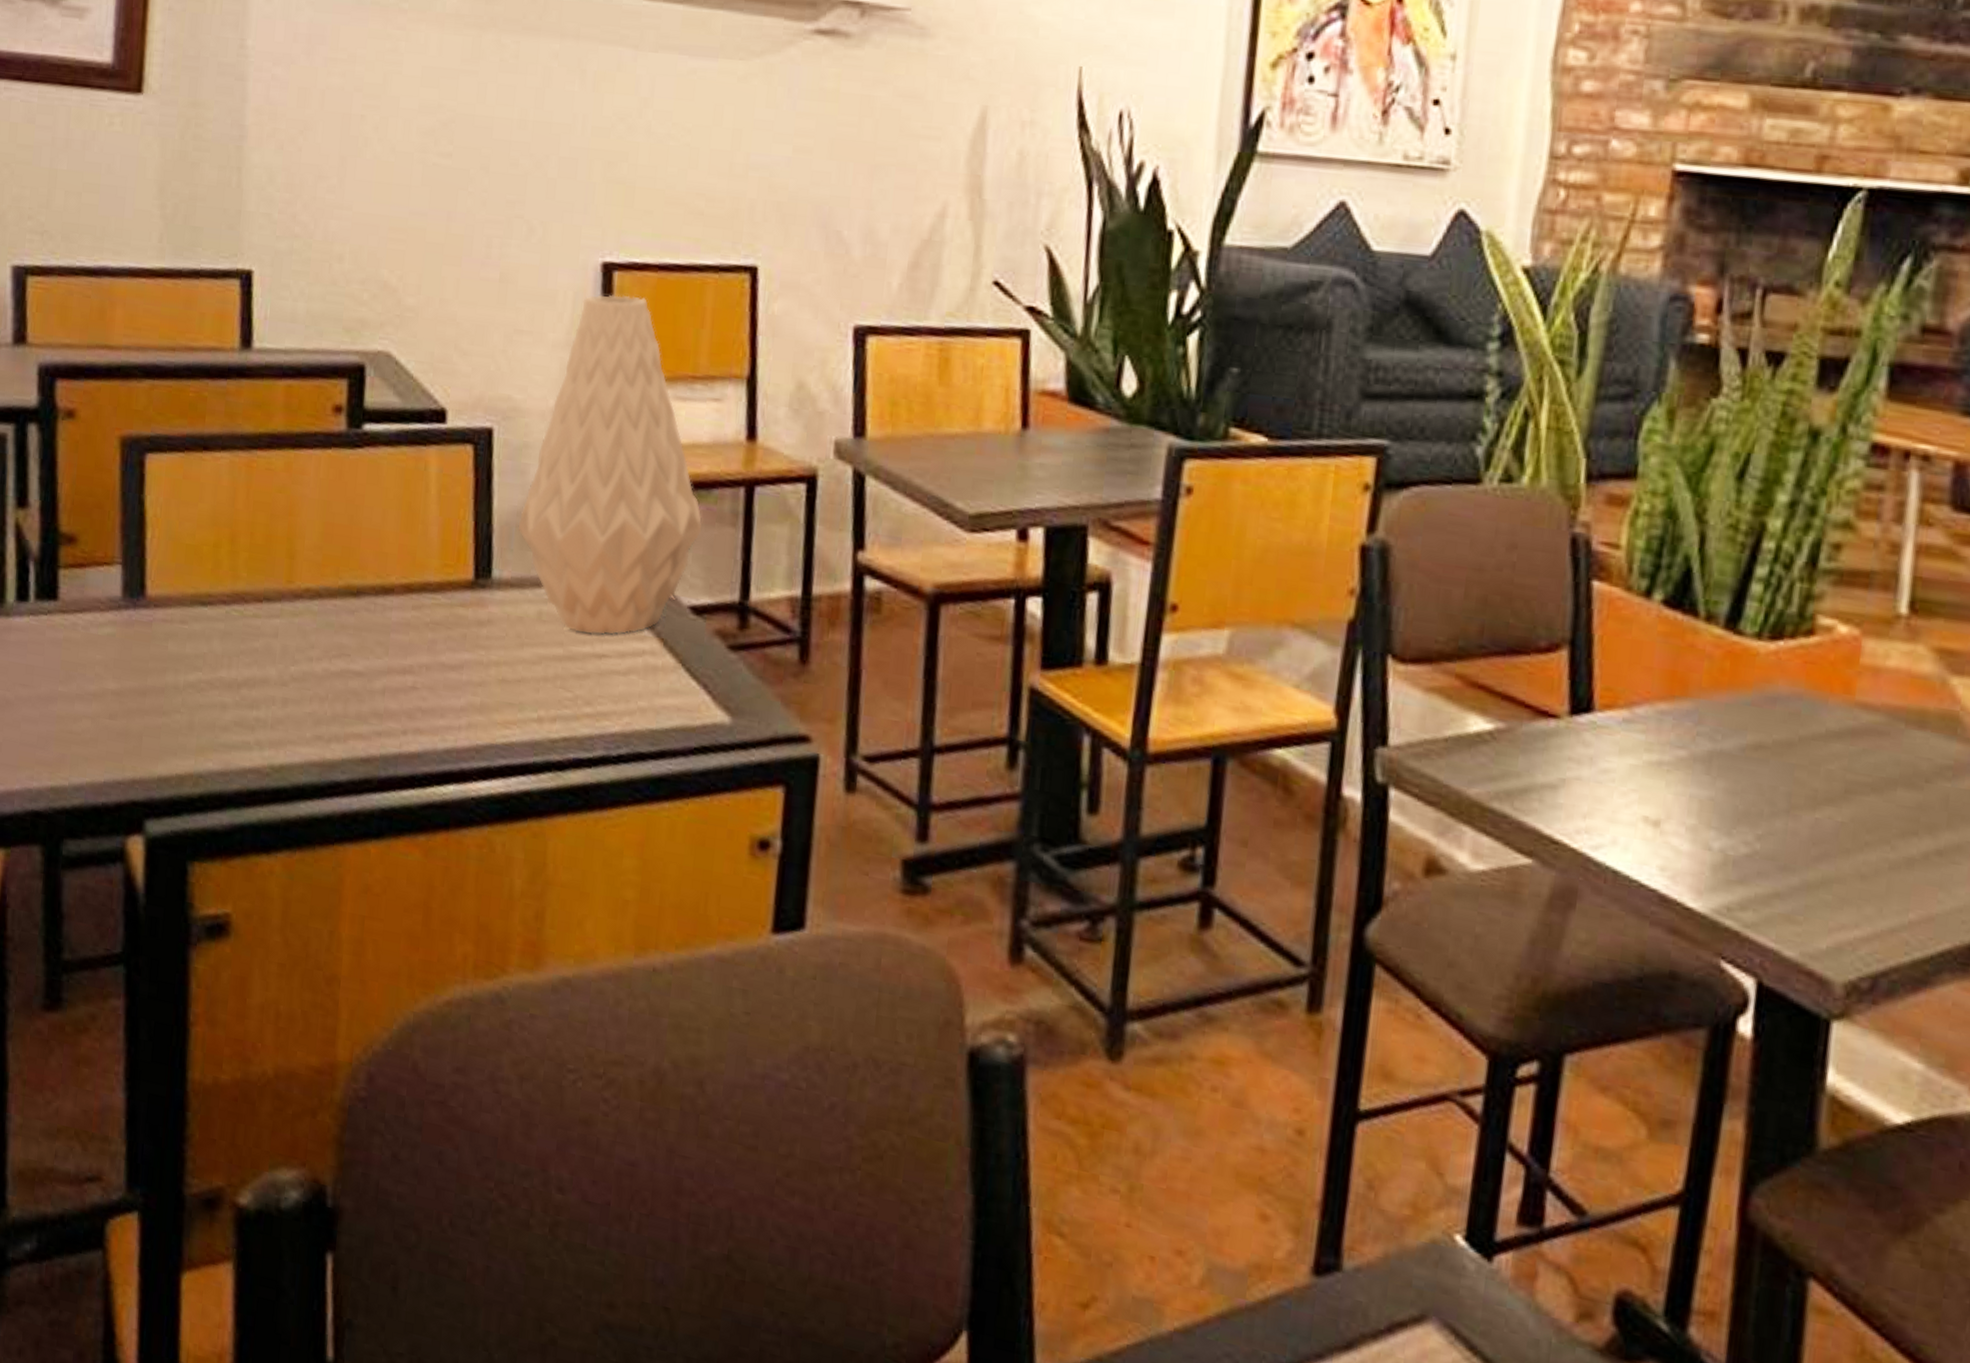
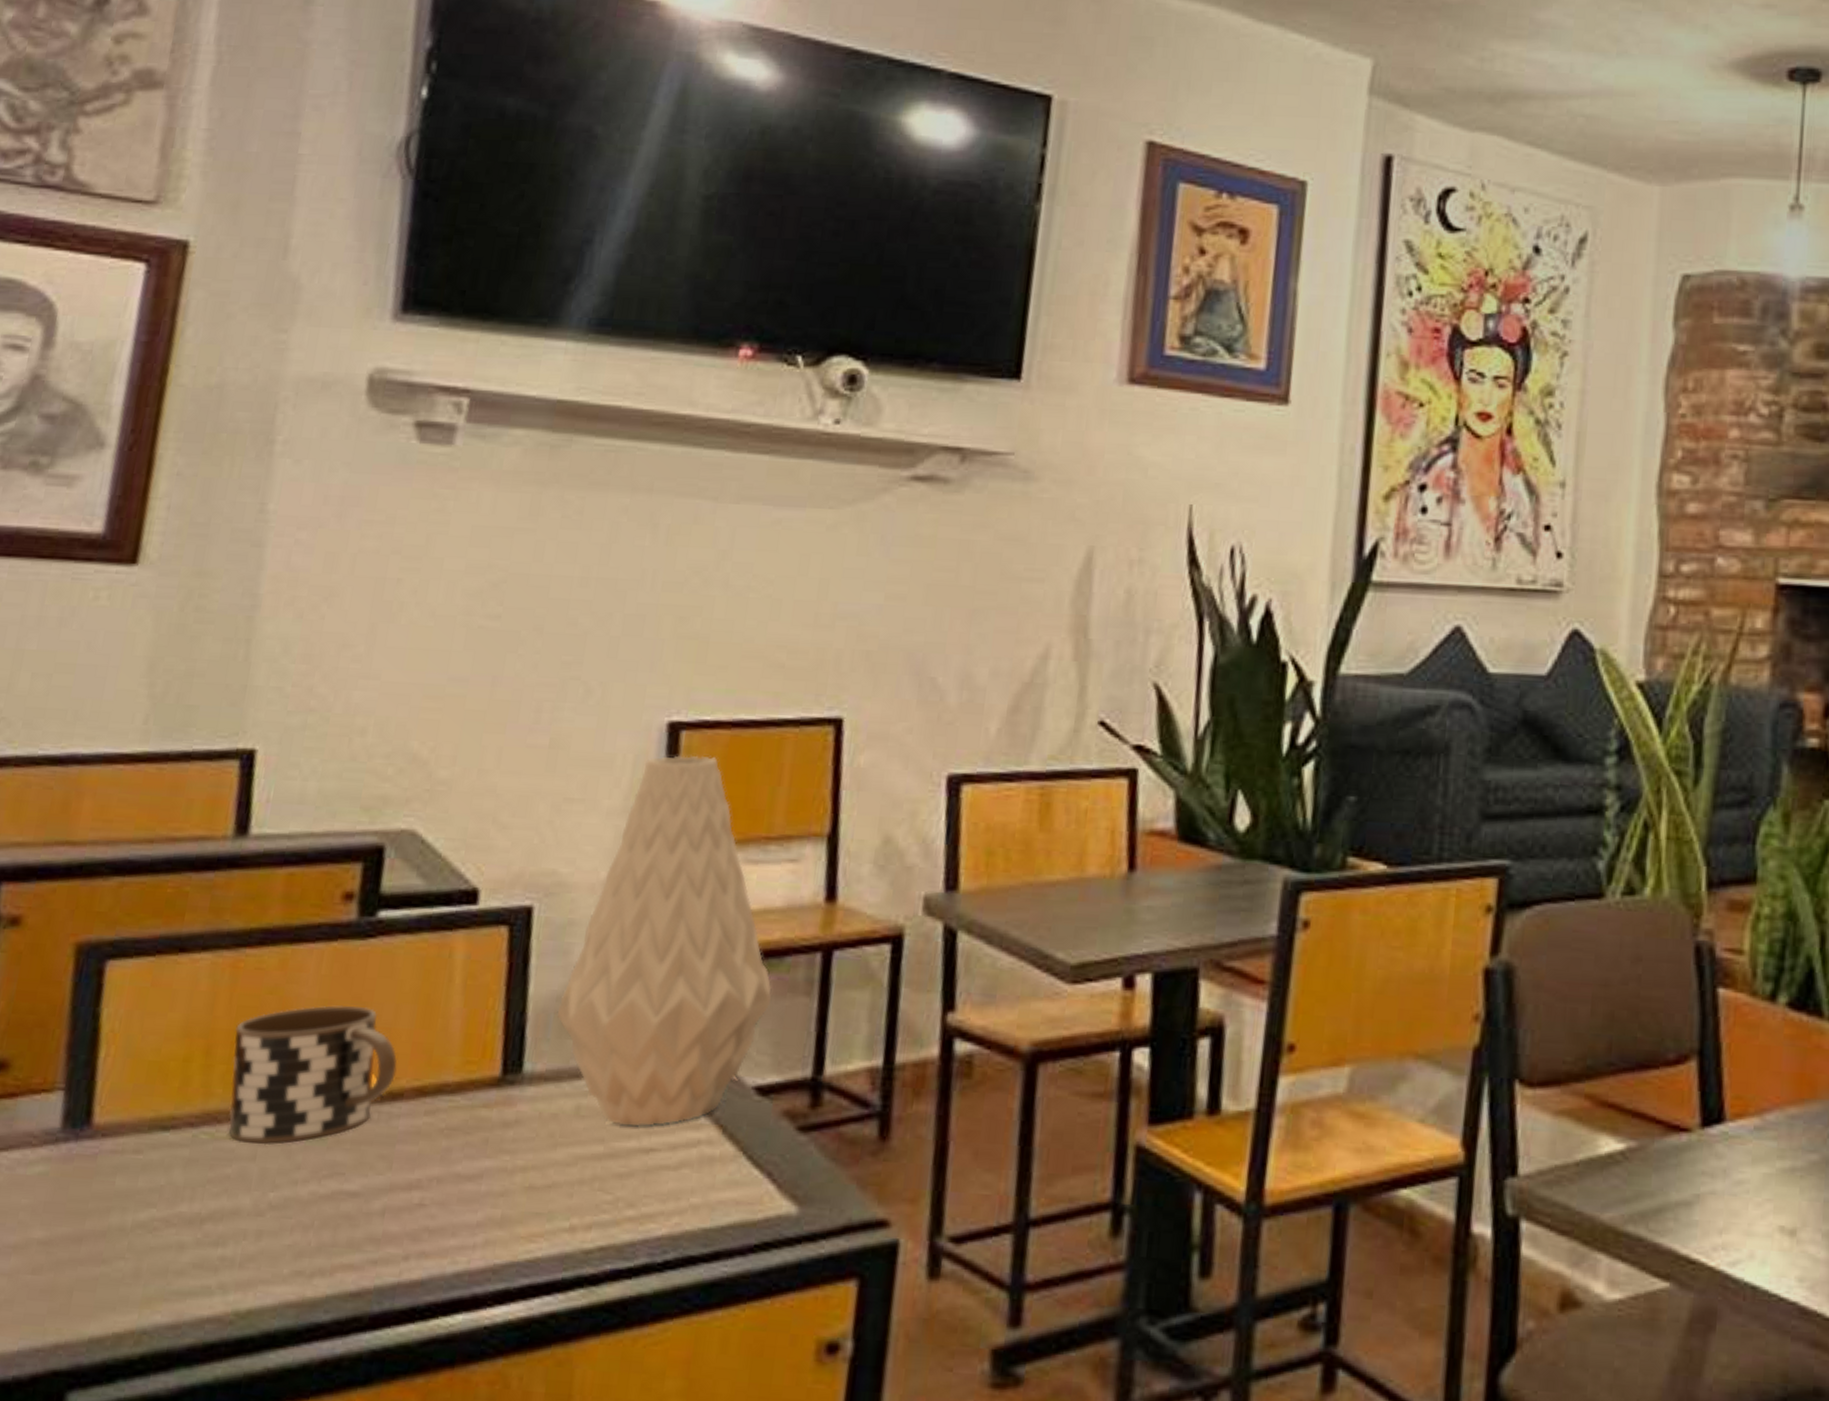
cup: none [252,506,387,625] -> present [228,1005,397,1145]

